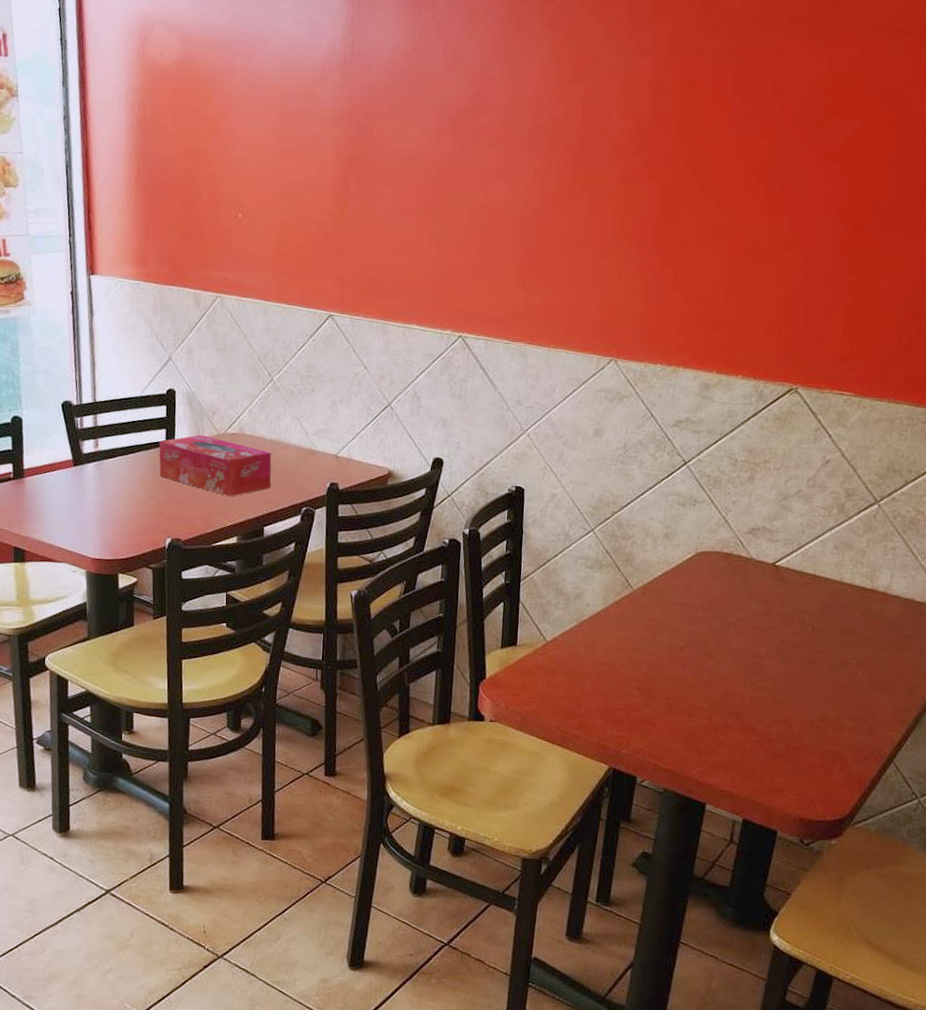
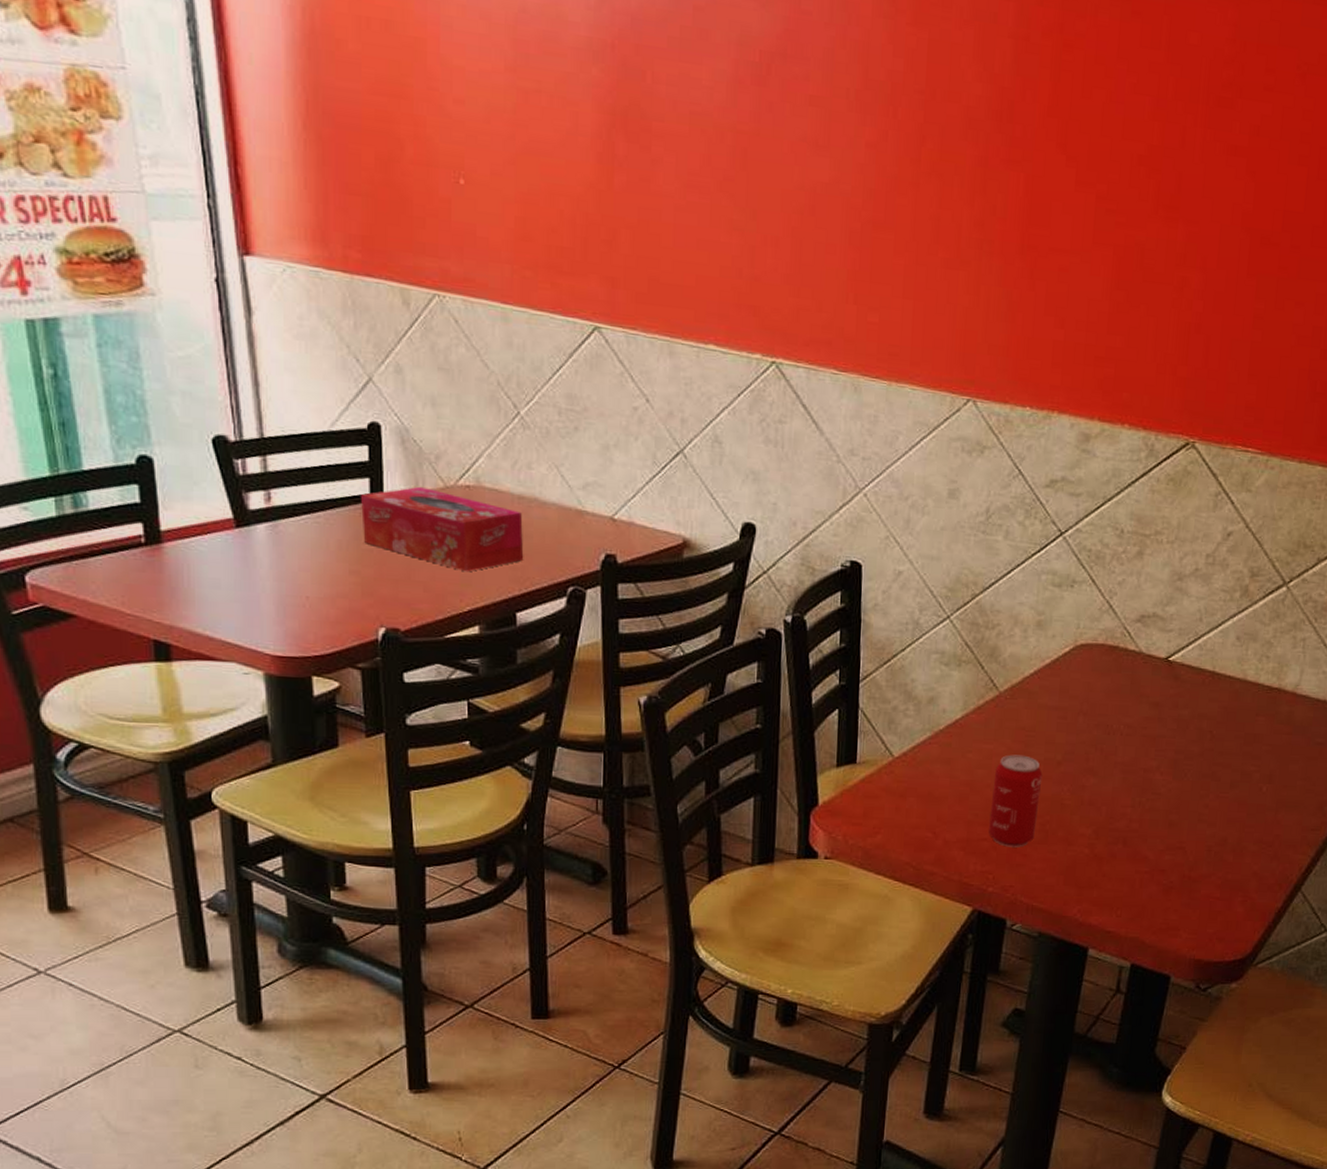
beverage can: none [623,641,668,717] -> present [989,754,1043,847]

